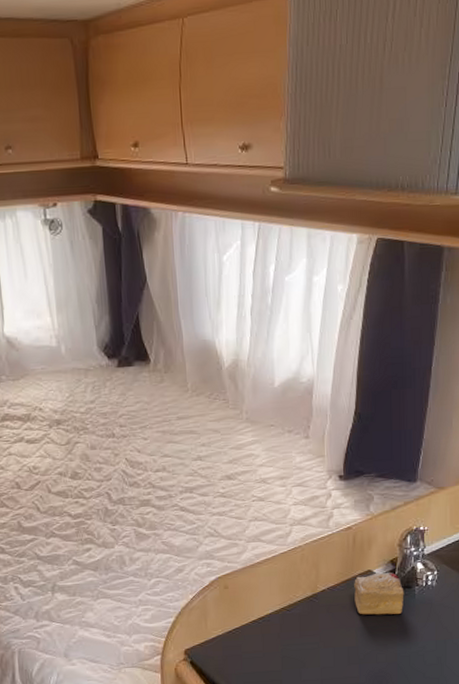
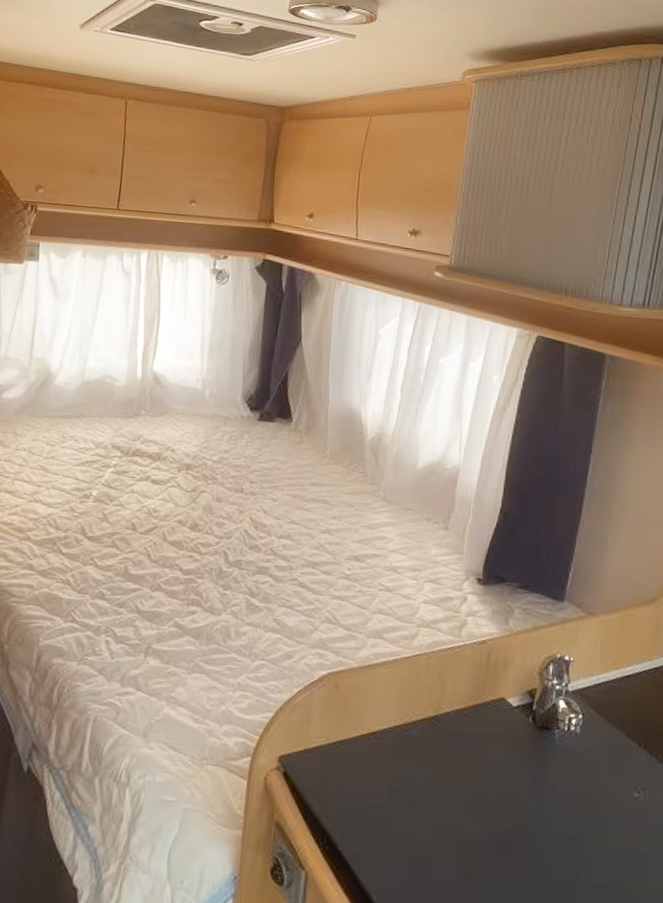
cake slice: present [354,572,404,615] -> none [482,703,542,761]

